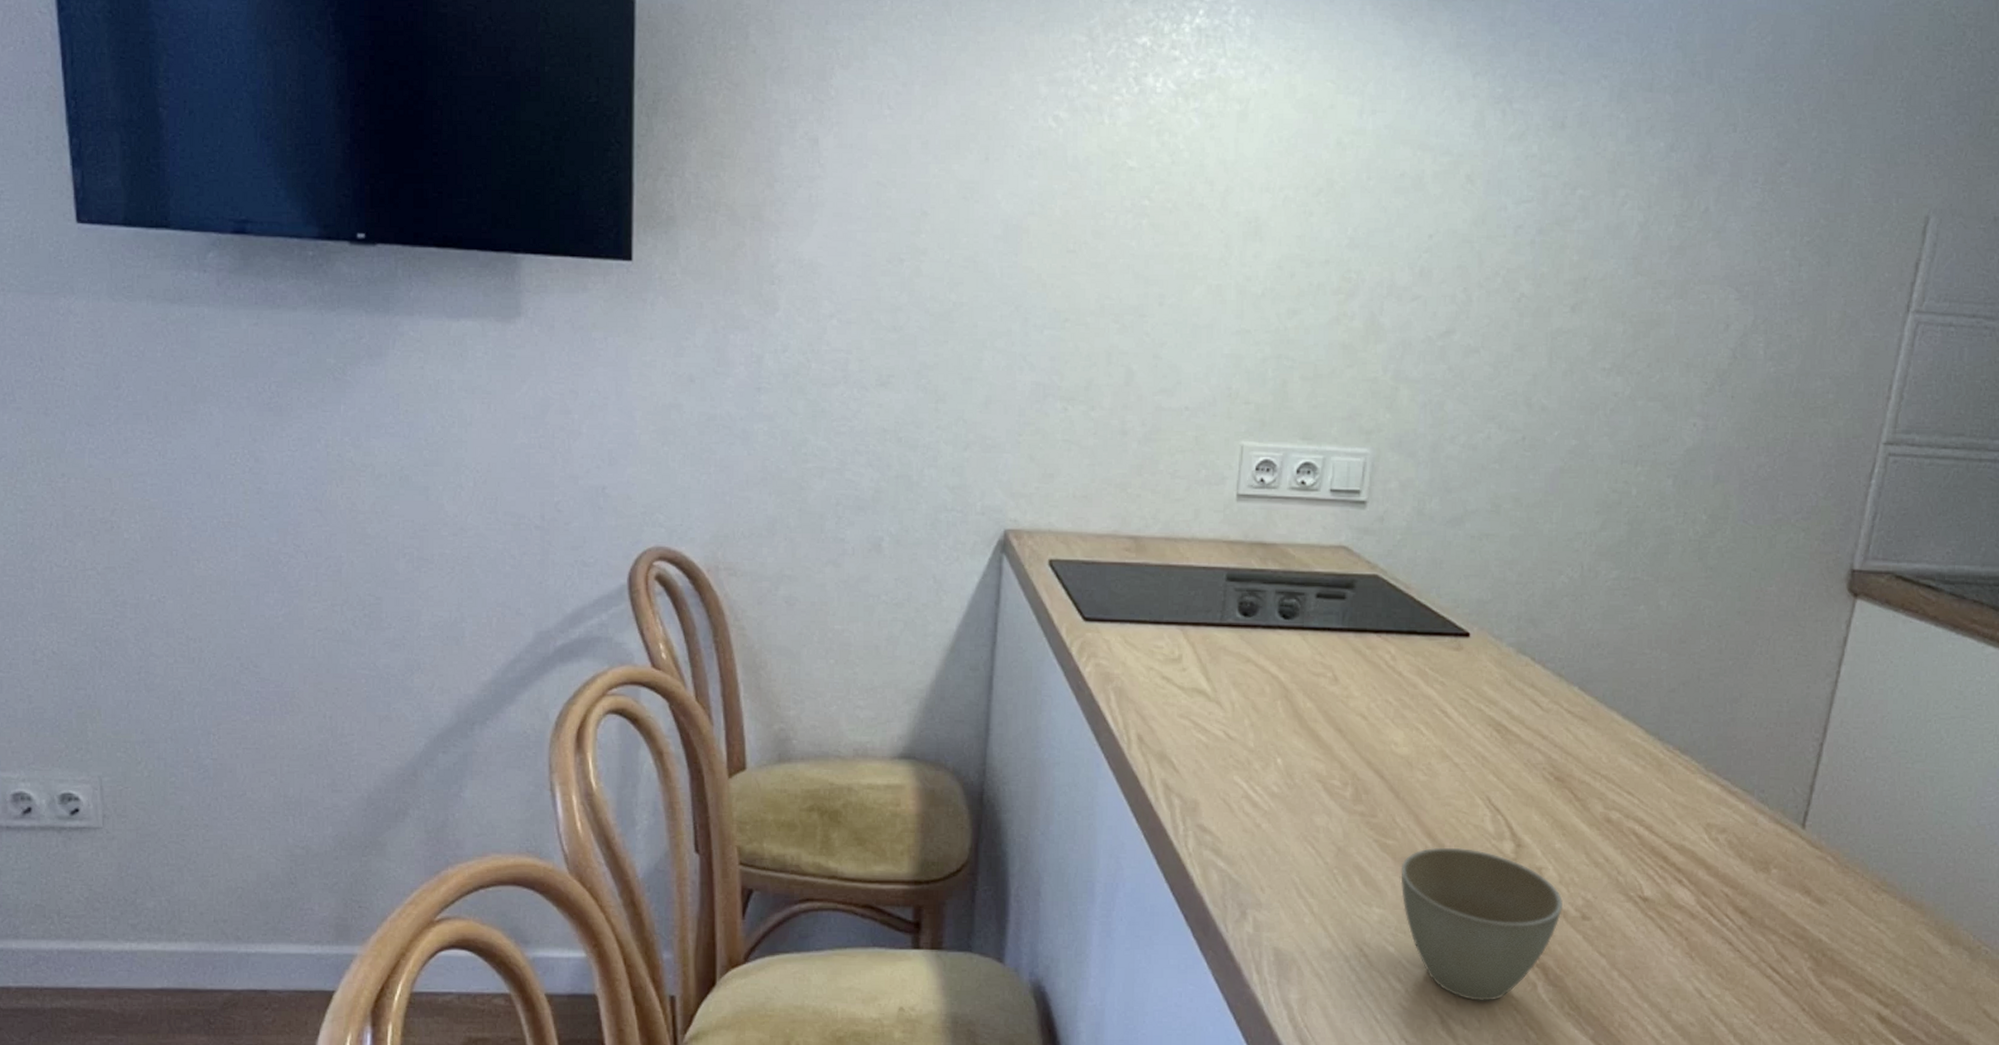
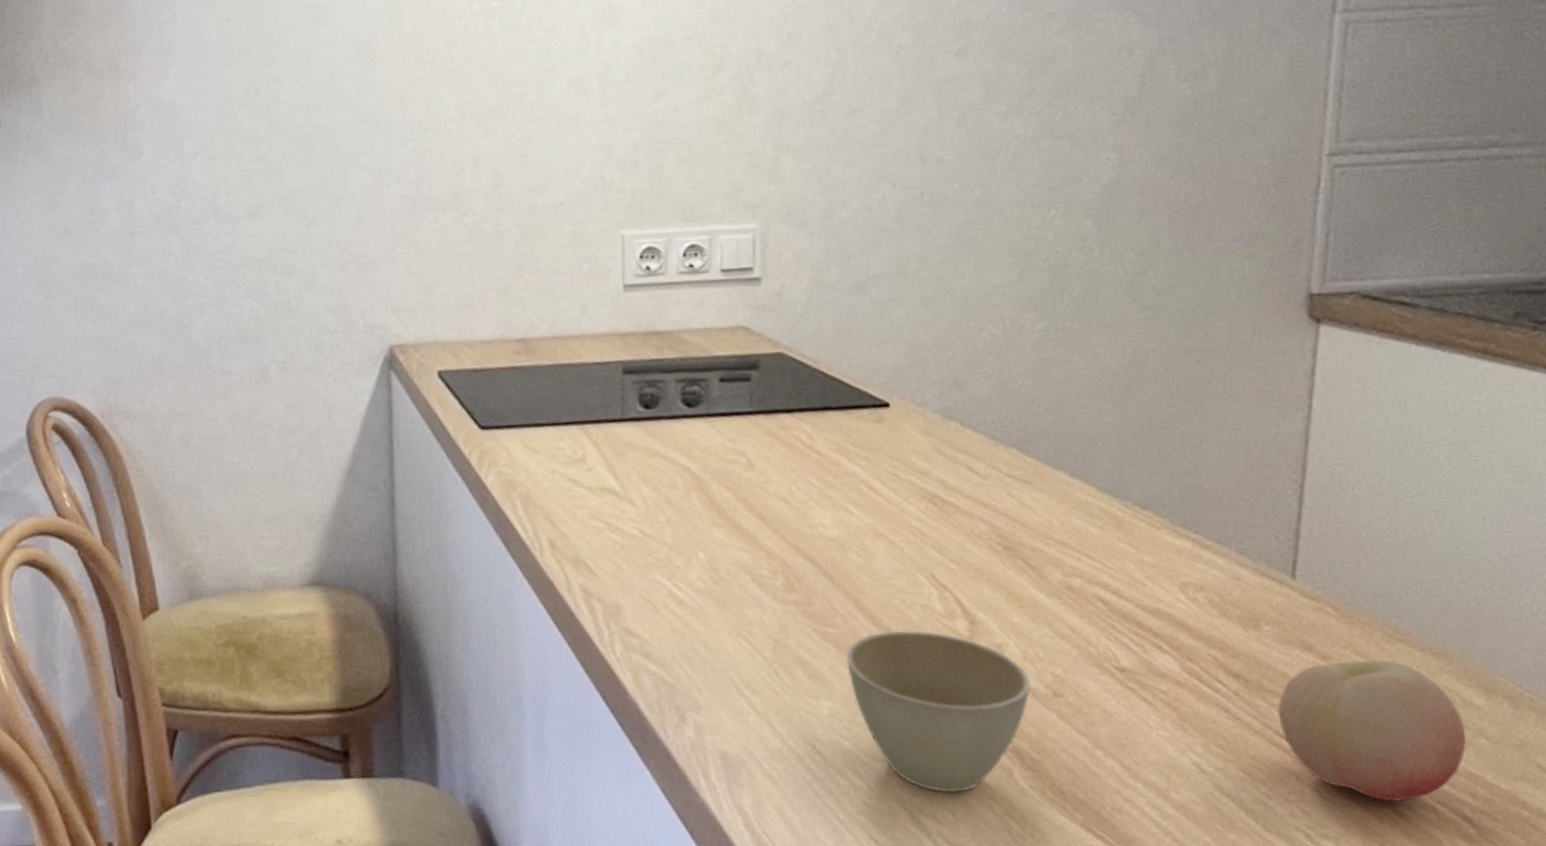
fruit: none [1773,905,1929,1035] -> present [1277,659,1467,802]

